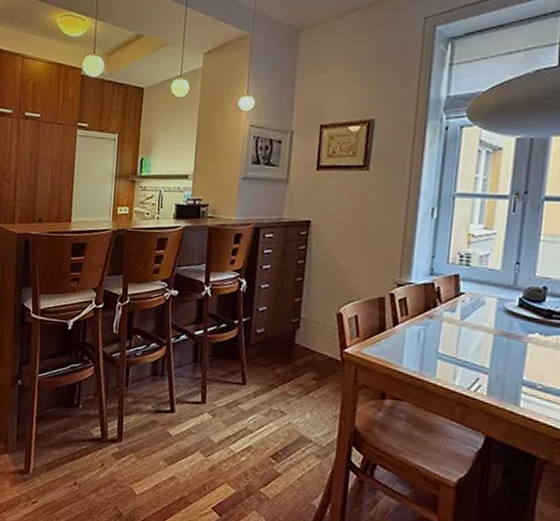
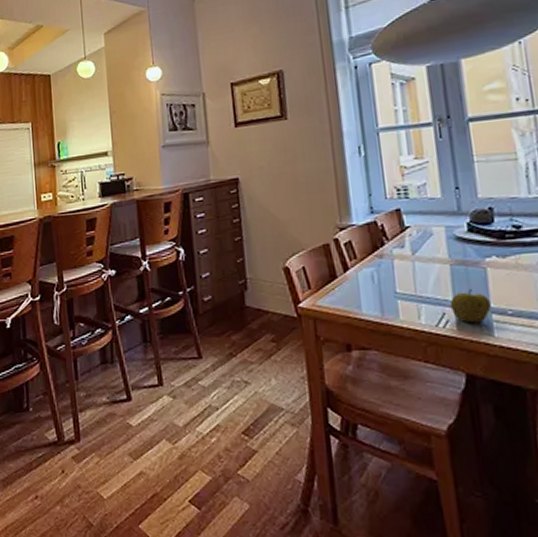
apple: none [485,359,524,392] -> present [449,288,492,323]

